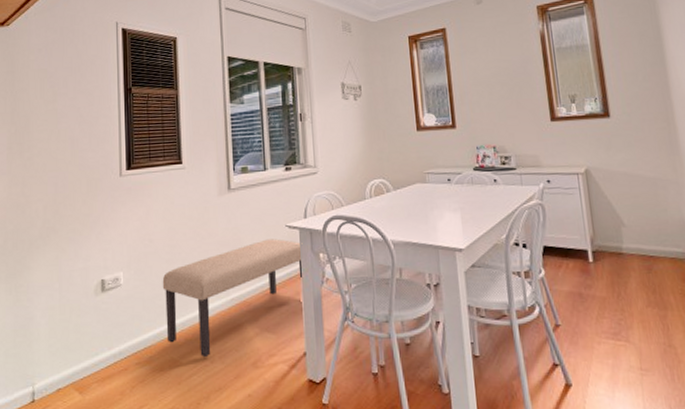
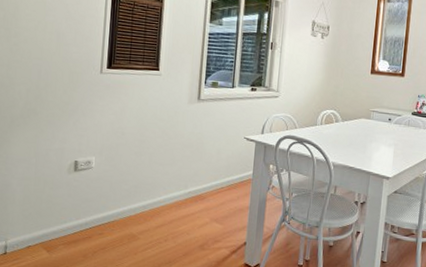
bench: present [162,239,303,358] -> none [128,146,257,237]

